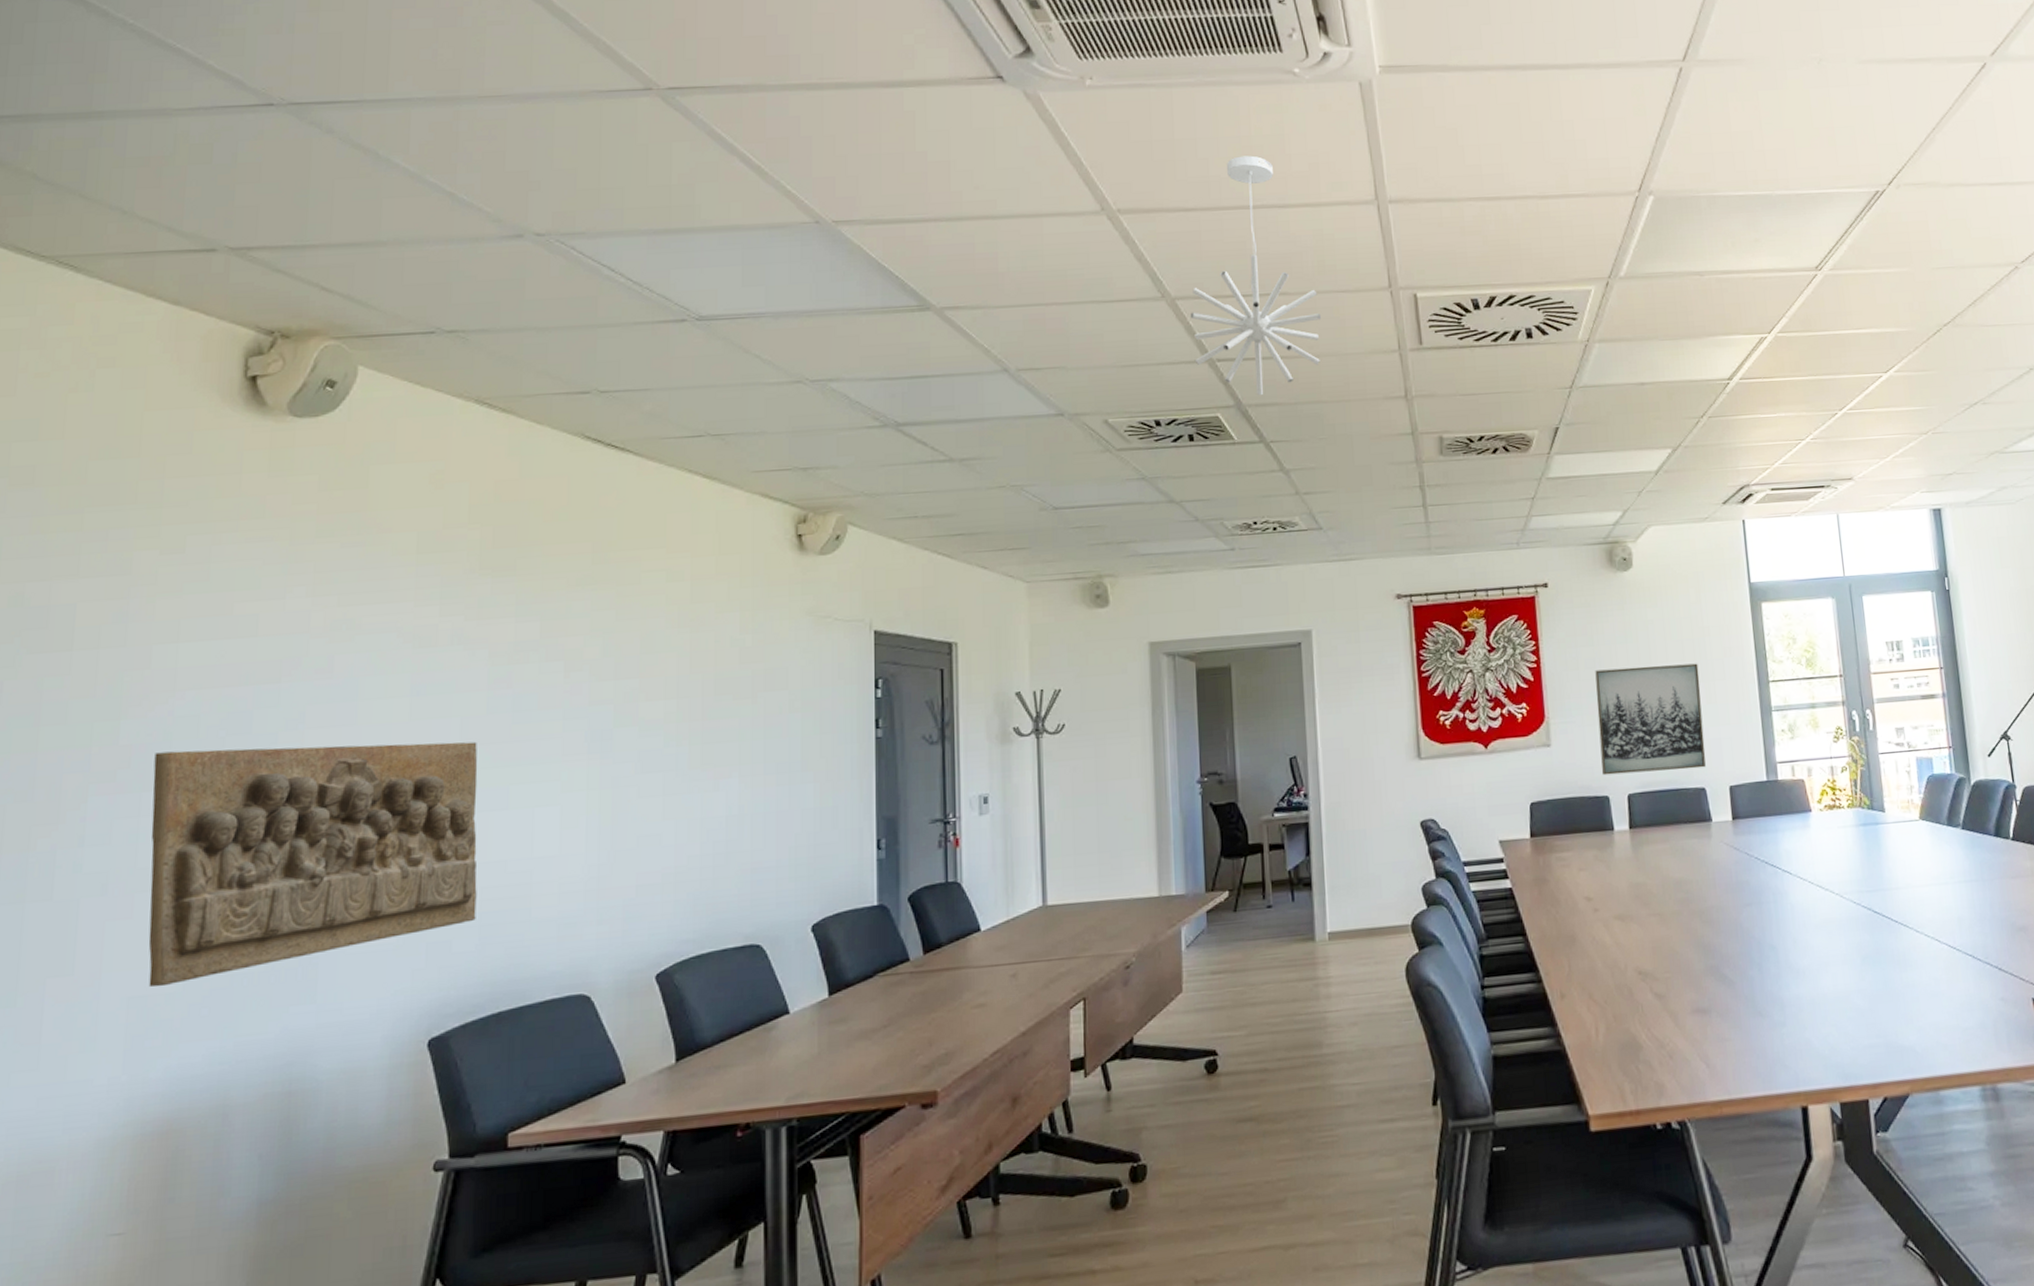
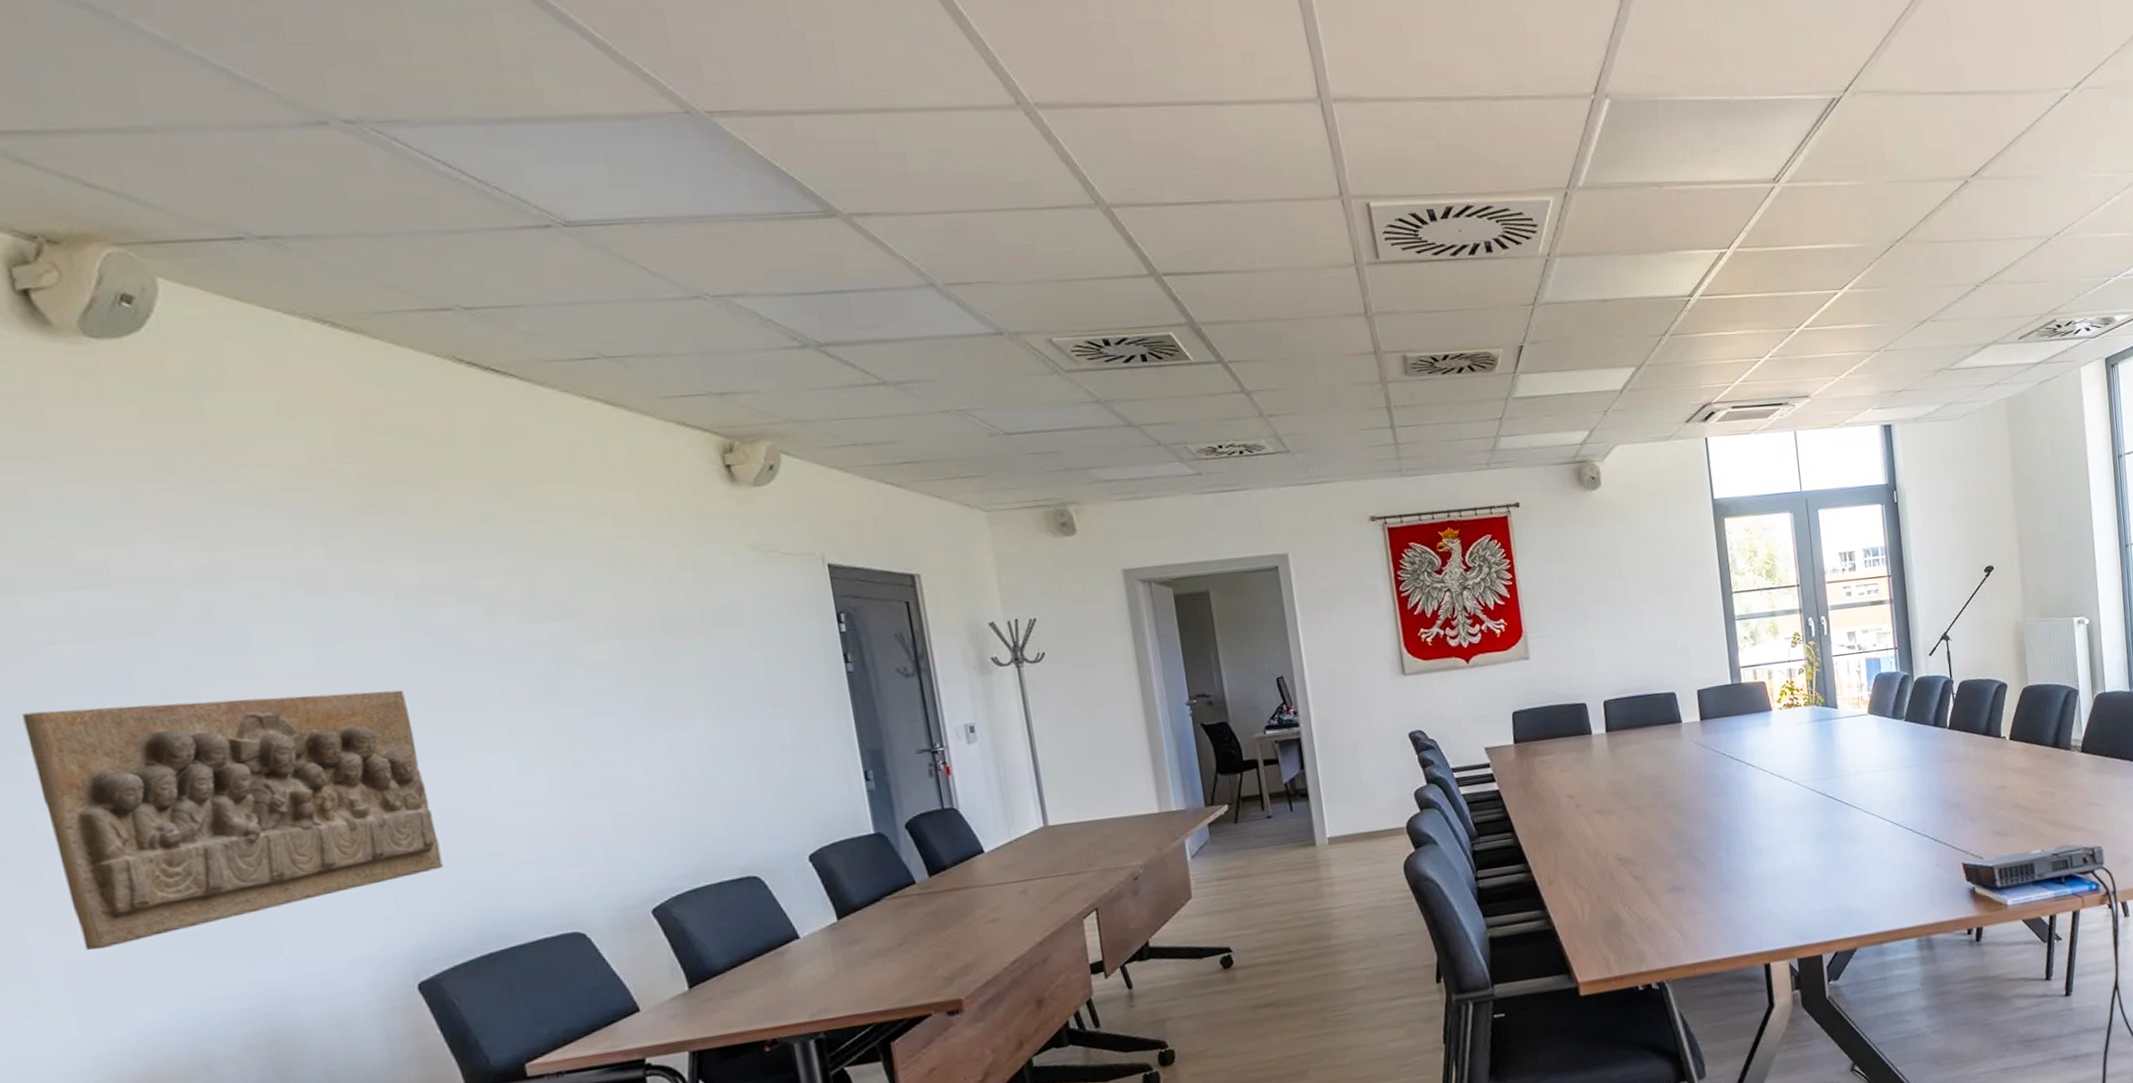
pendant light: present [1190,155,1322,396] -> none [1128,44,1273,313]
wall art: present [1595,663,1706,776] -> none [1568,577,1675,685]

